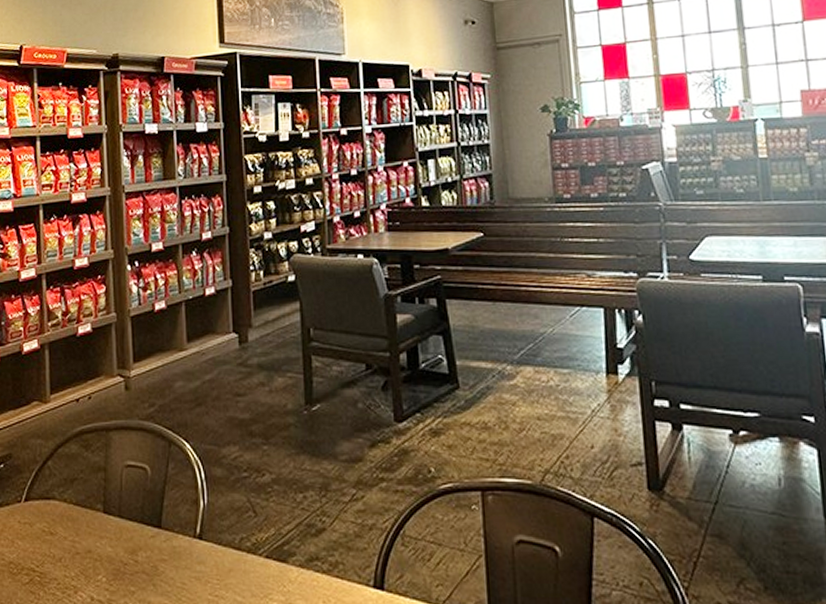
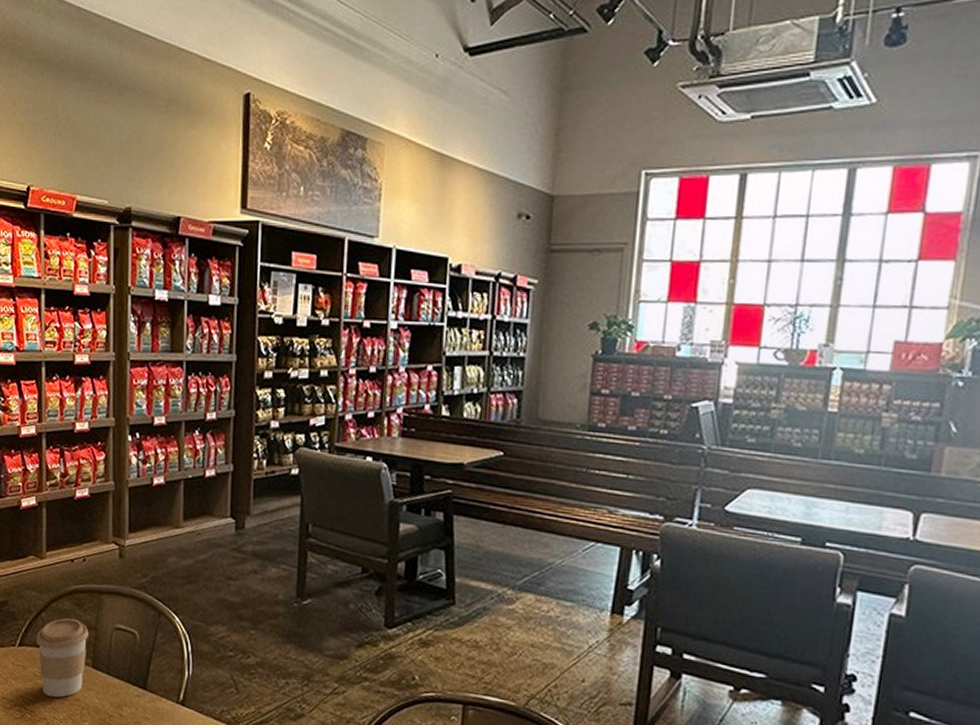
coffee cup: none [43,462,98,552] -> present [36,618,89,698]

